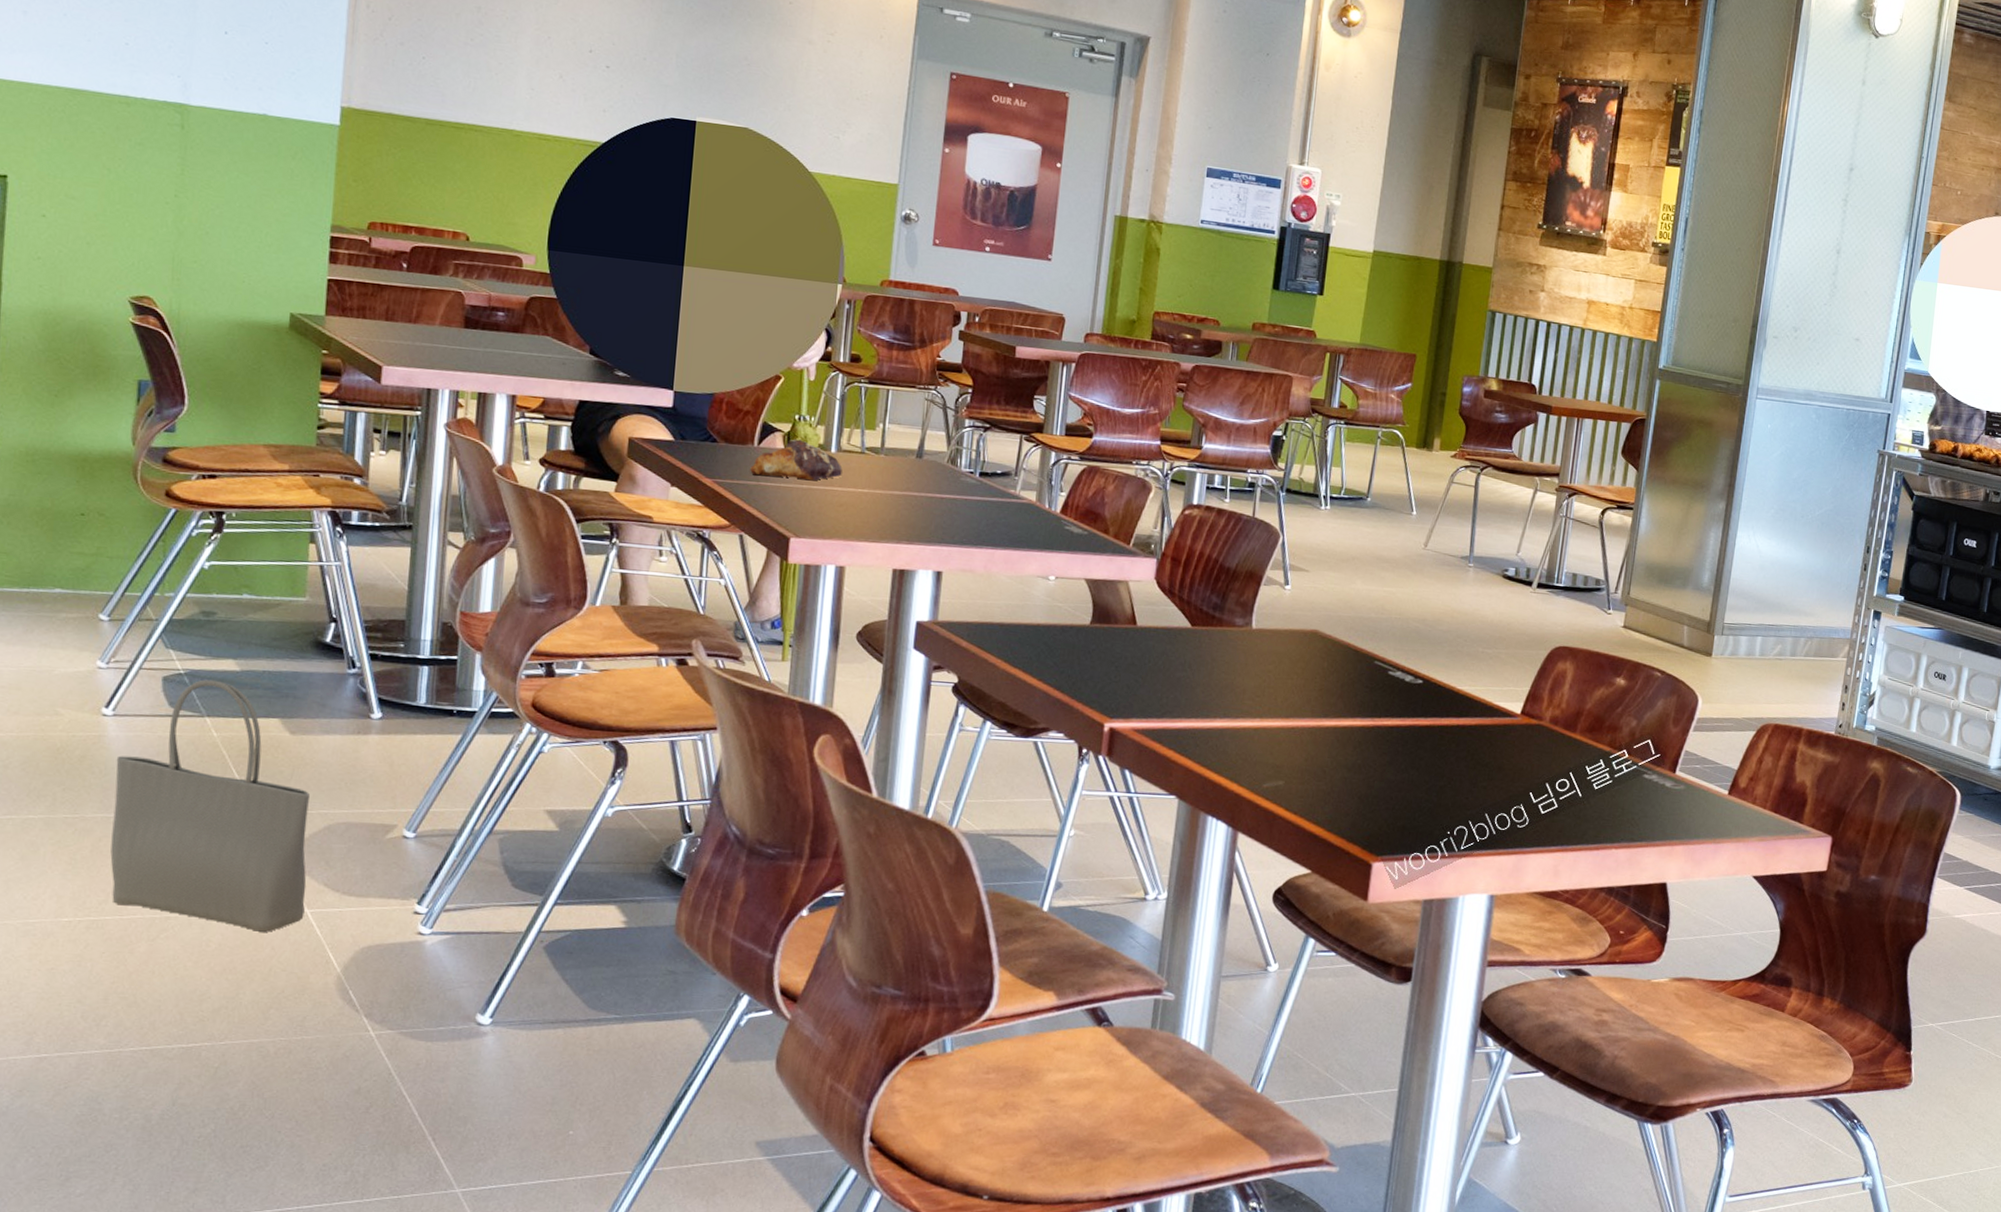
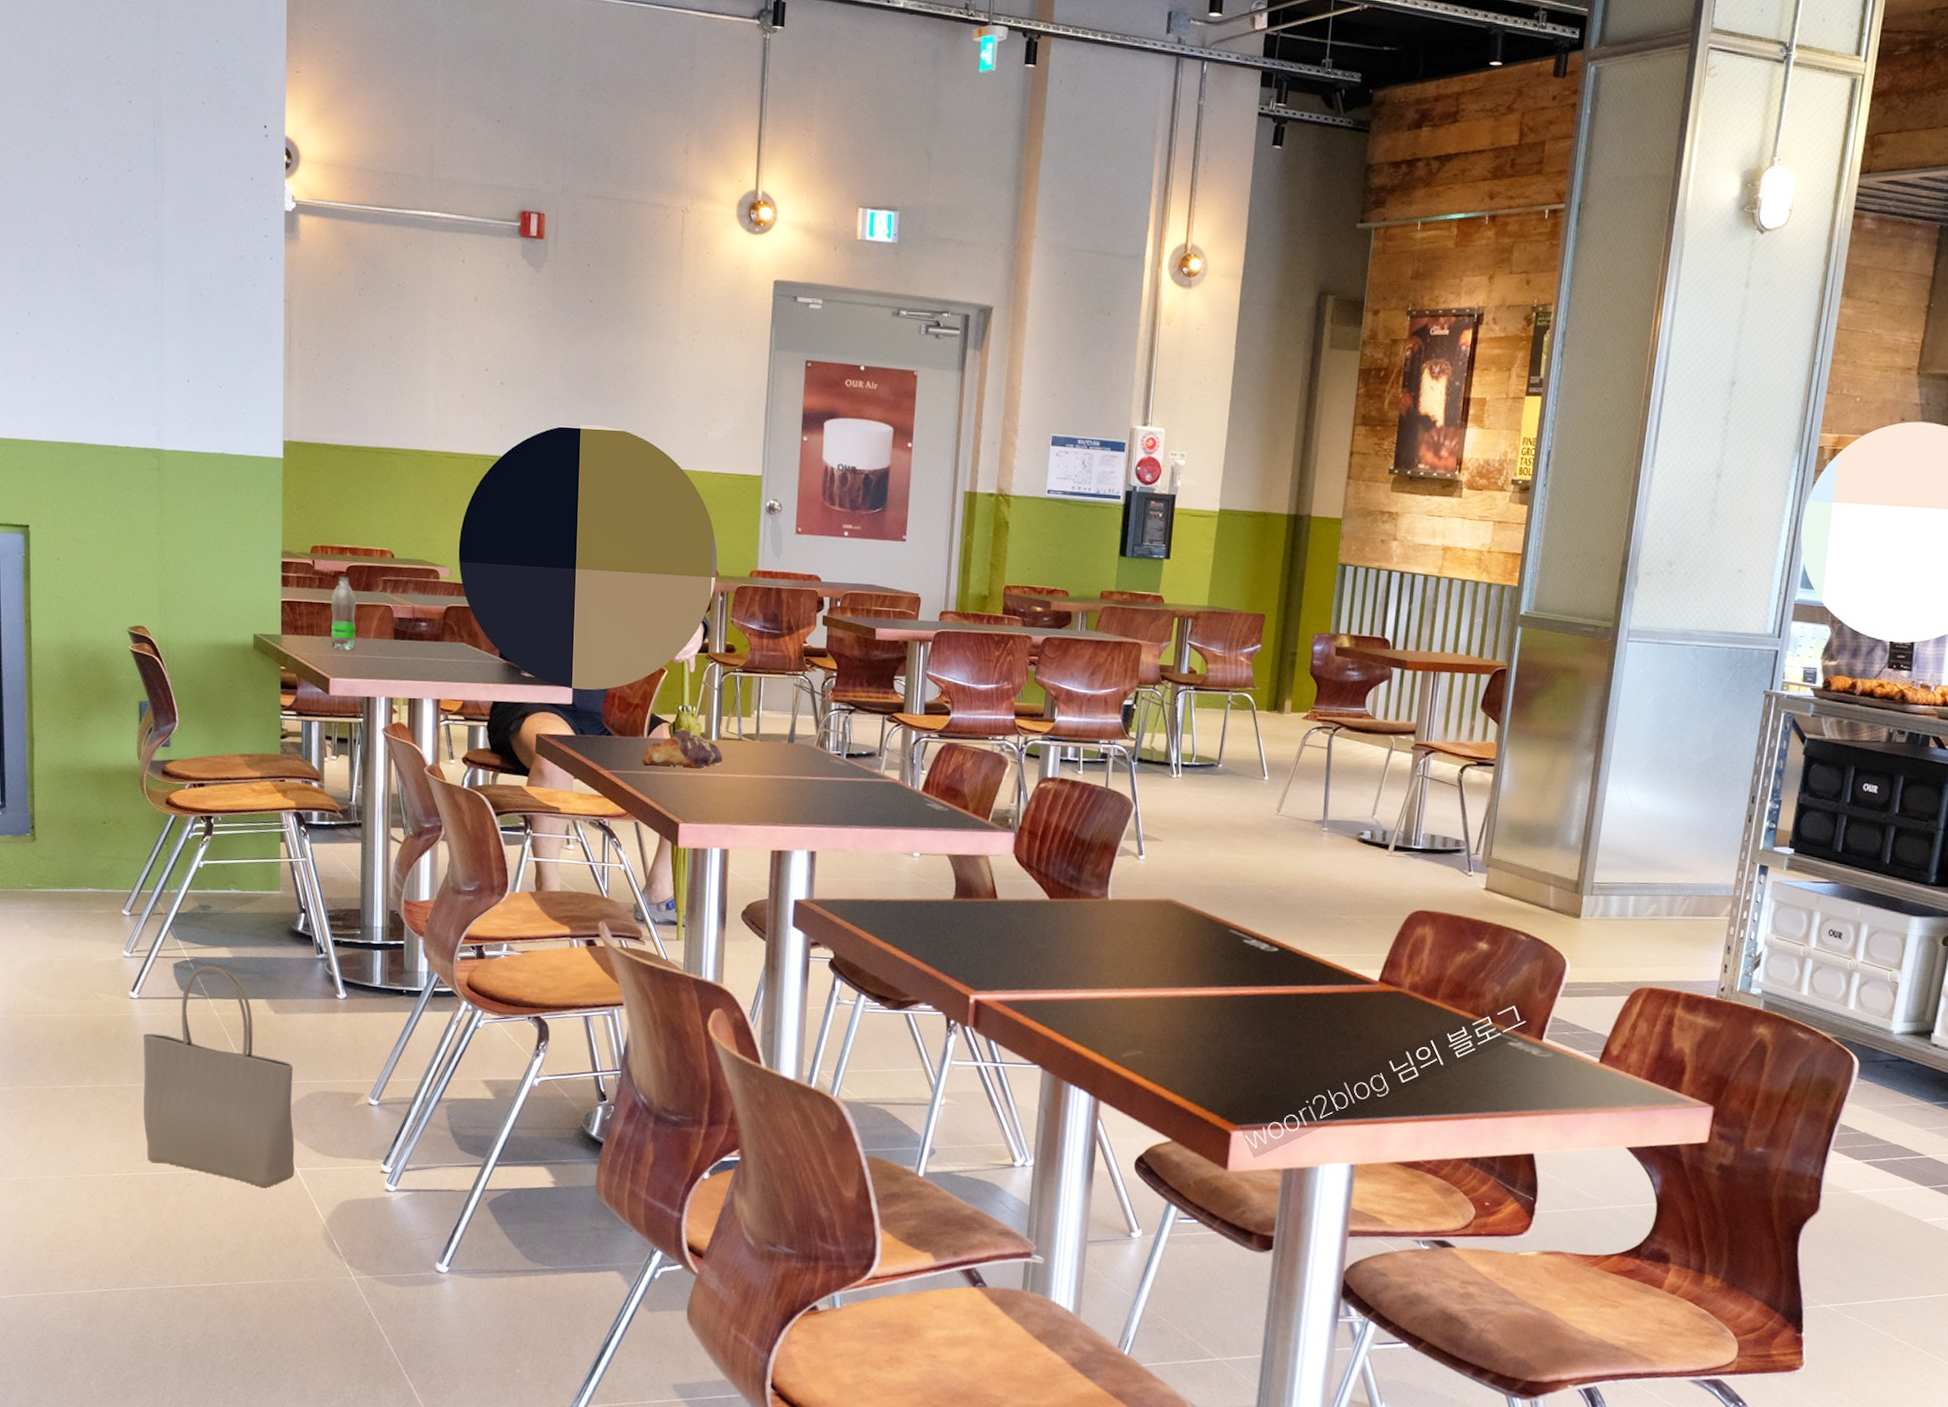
bottle: none [386,256,421,339] -> present [331,576,356,652]

